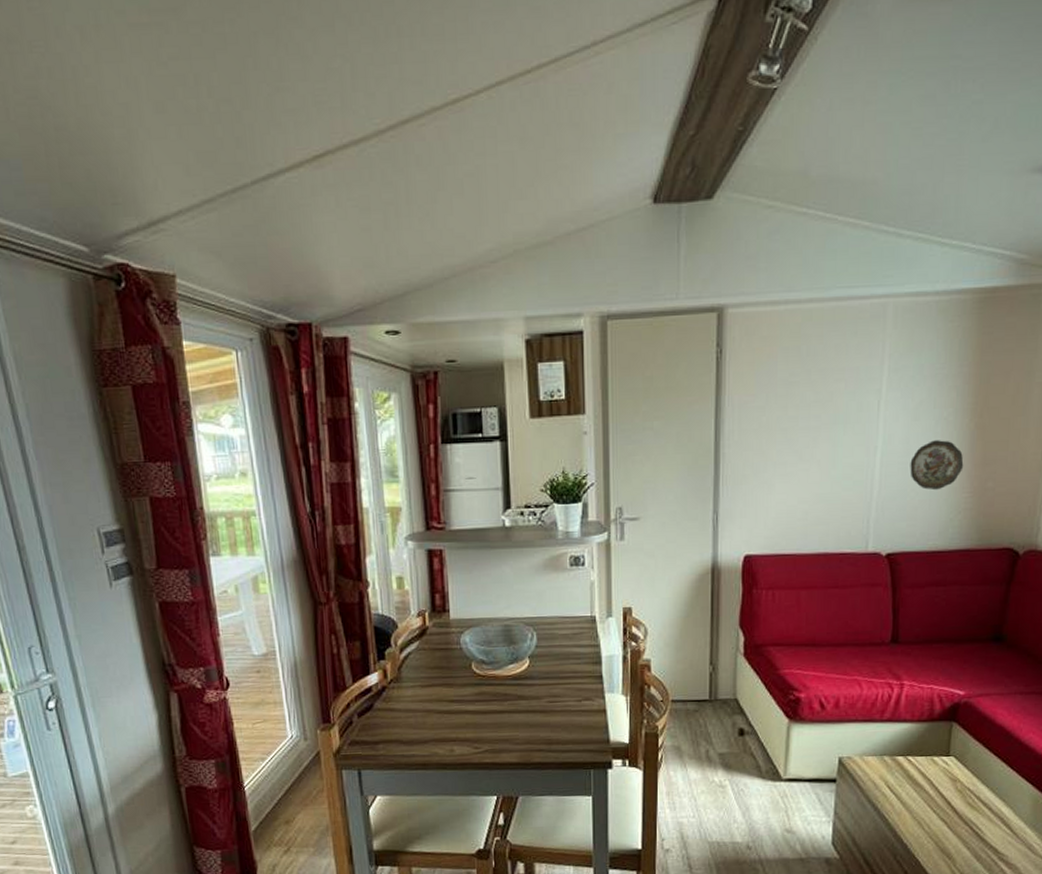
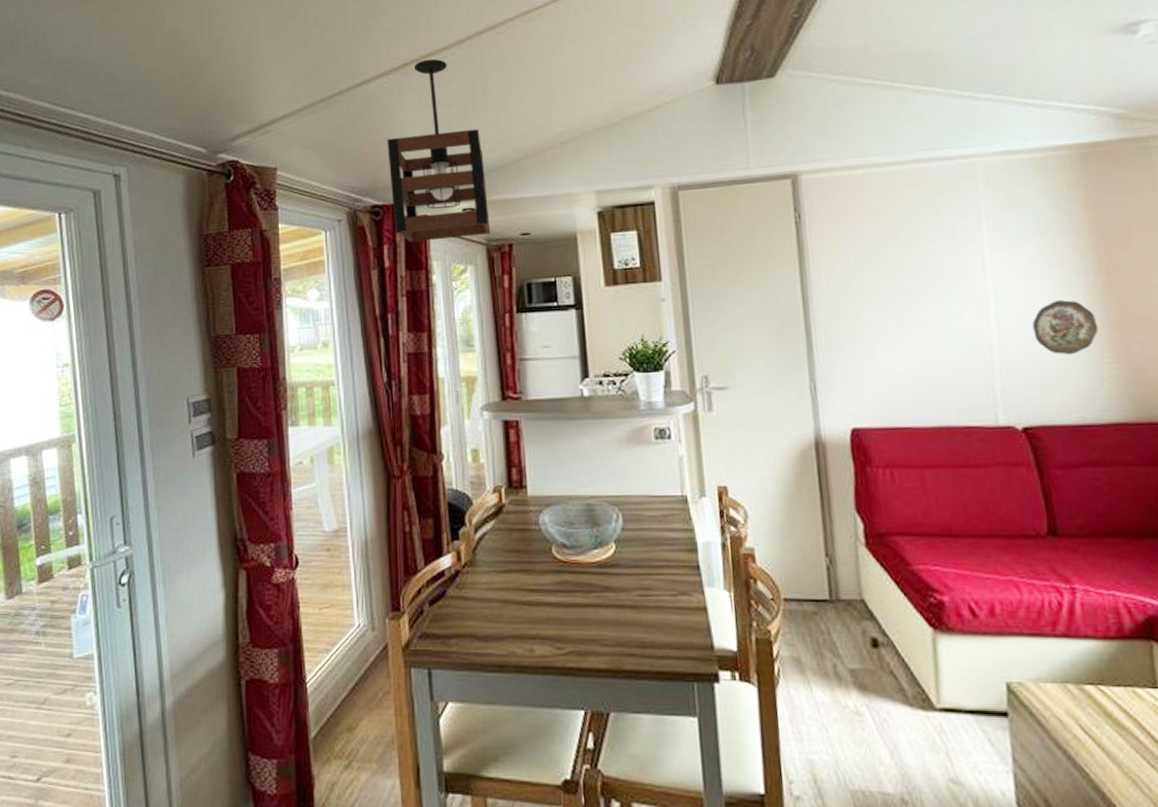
pendant light: none [300,151,416,366] -> present [387,58,491,242]

